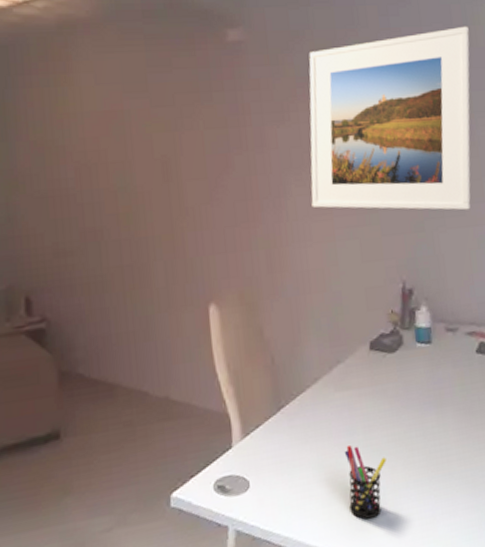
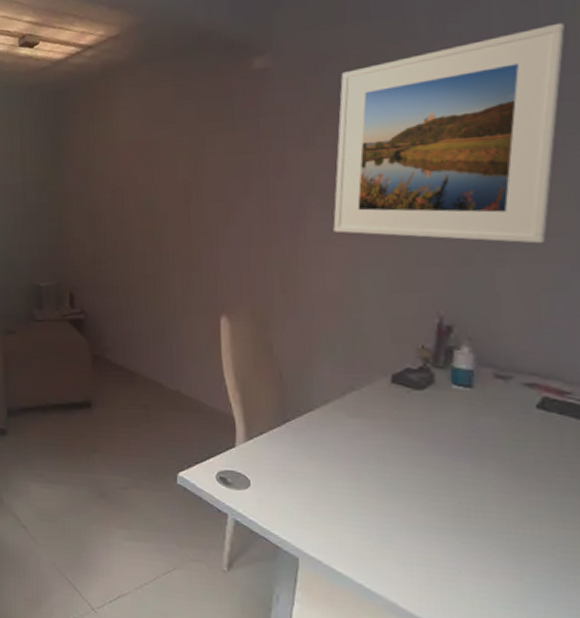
pen holder: present [344,445,386,520] -> none [352,473,403,550]

